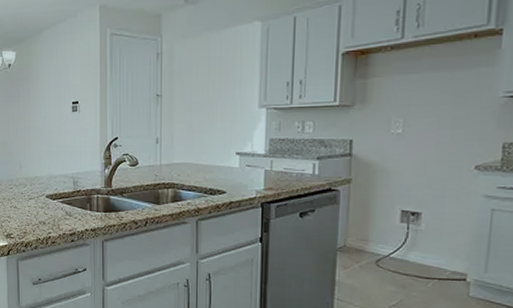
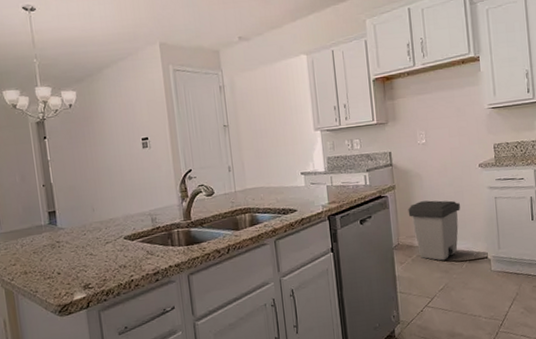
trash can: none [363,201,438,274] -> present [408,200,460,261]

